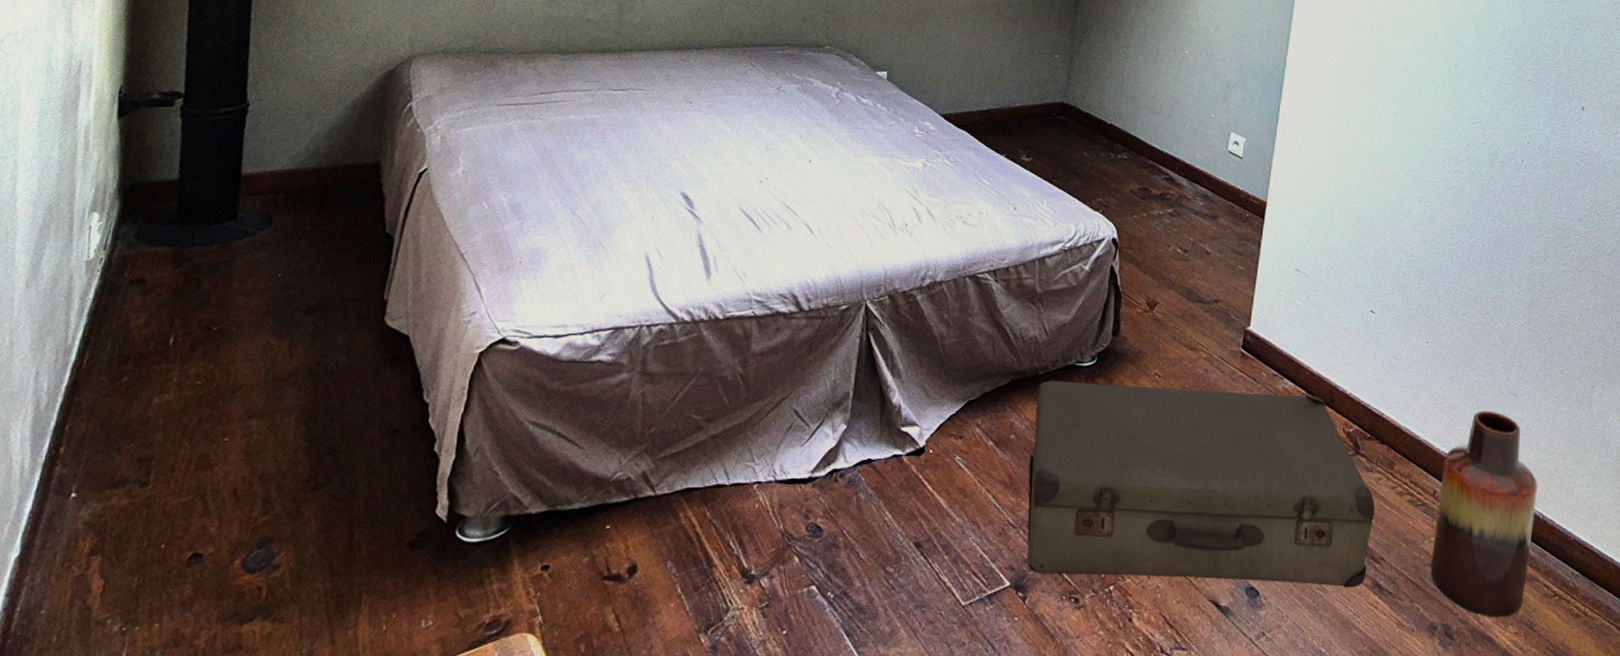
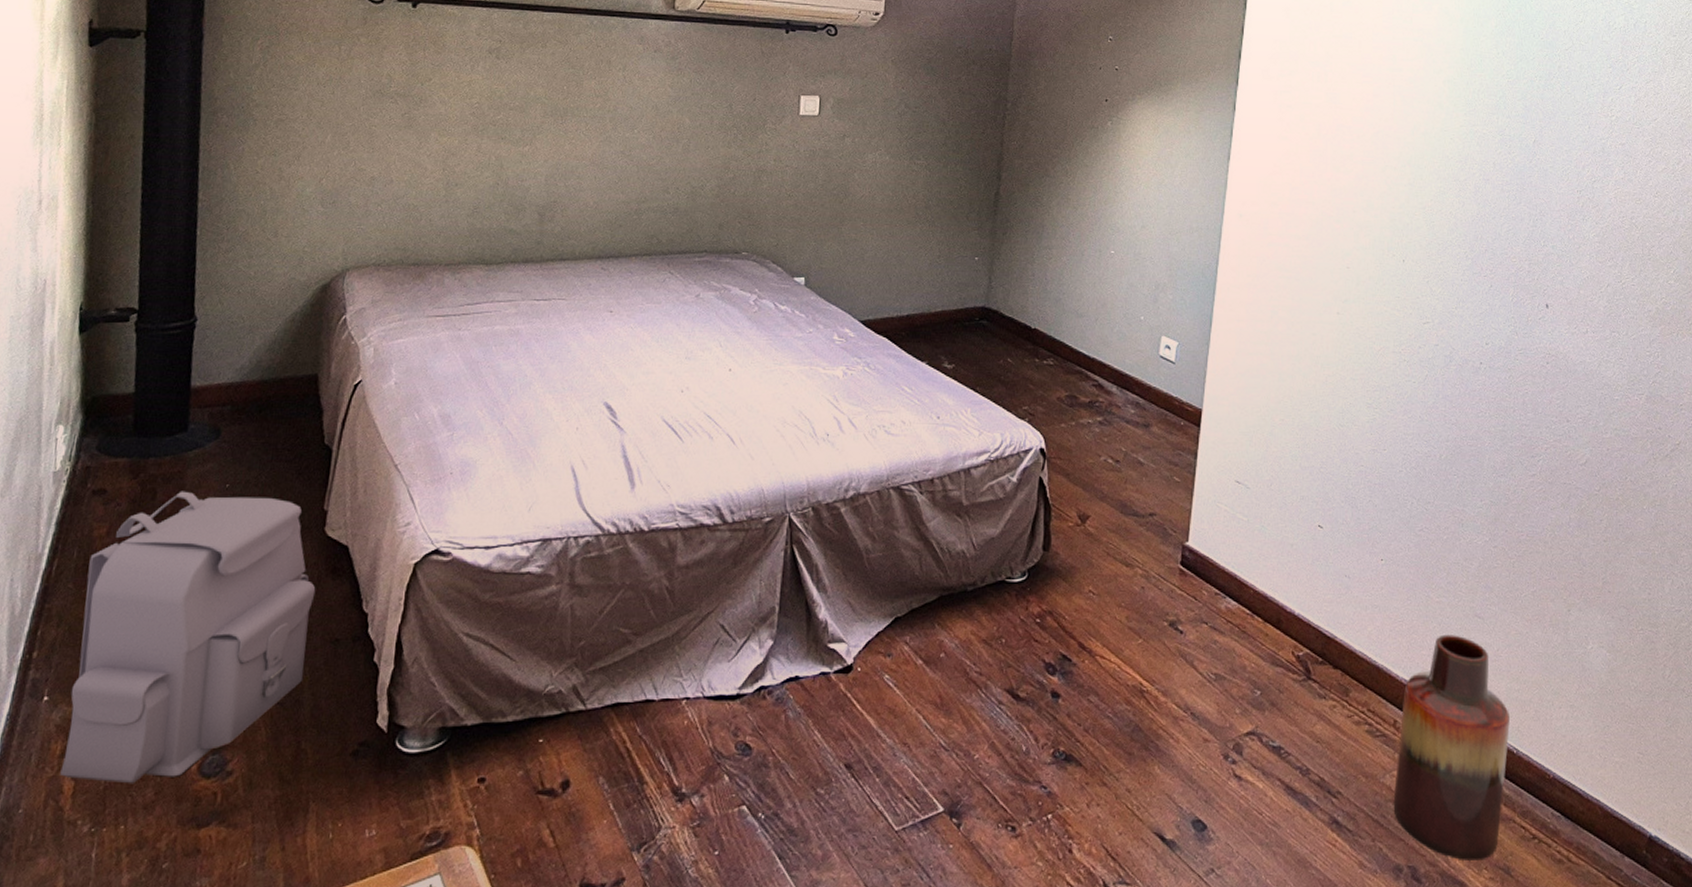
backpack: none [88,280,374,581] -> present [60,491,316,784]
suitcase: present [1027,380,1375,588] -> none [959,596,1330,824]

